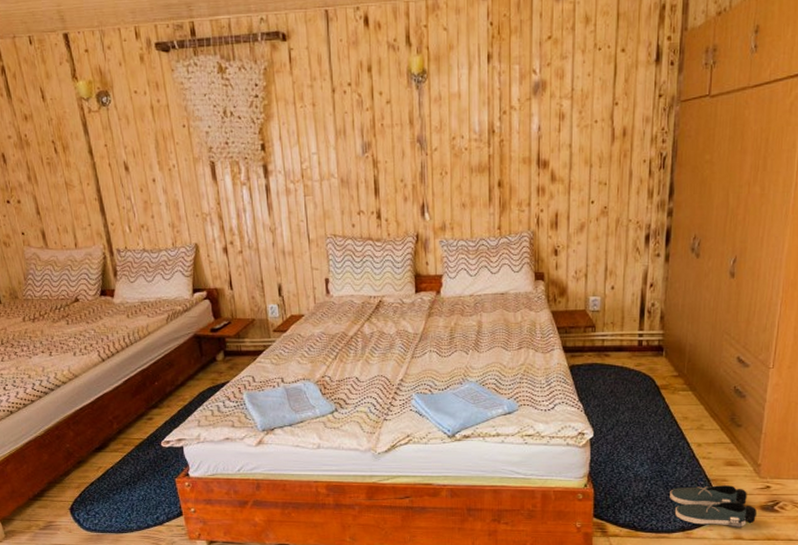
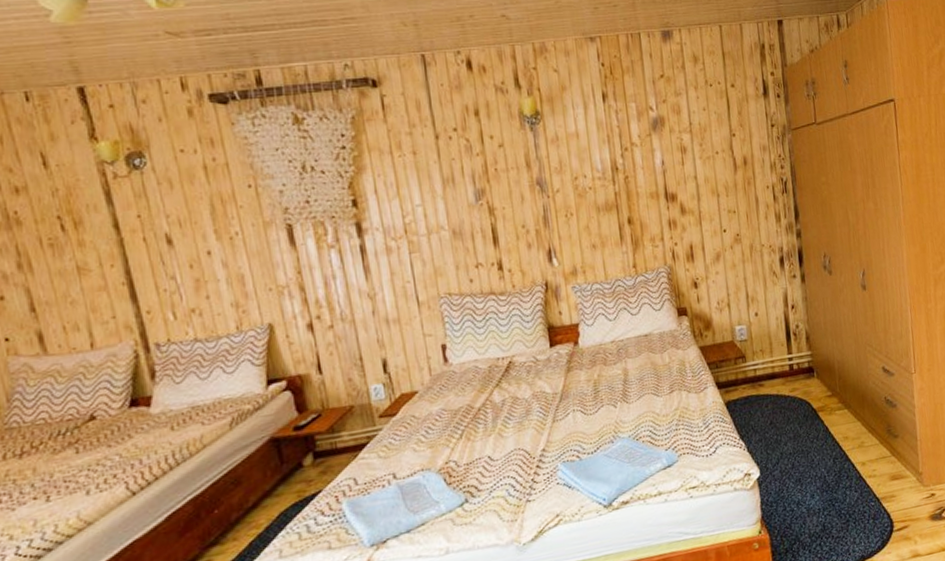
shoe: present [670,485,757,527] -> none [844,500,928,550]

